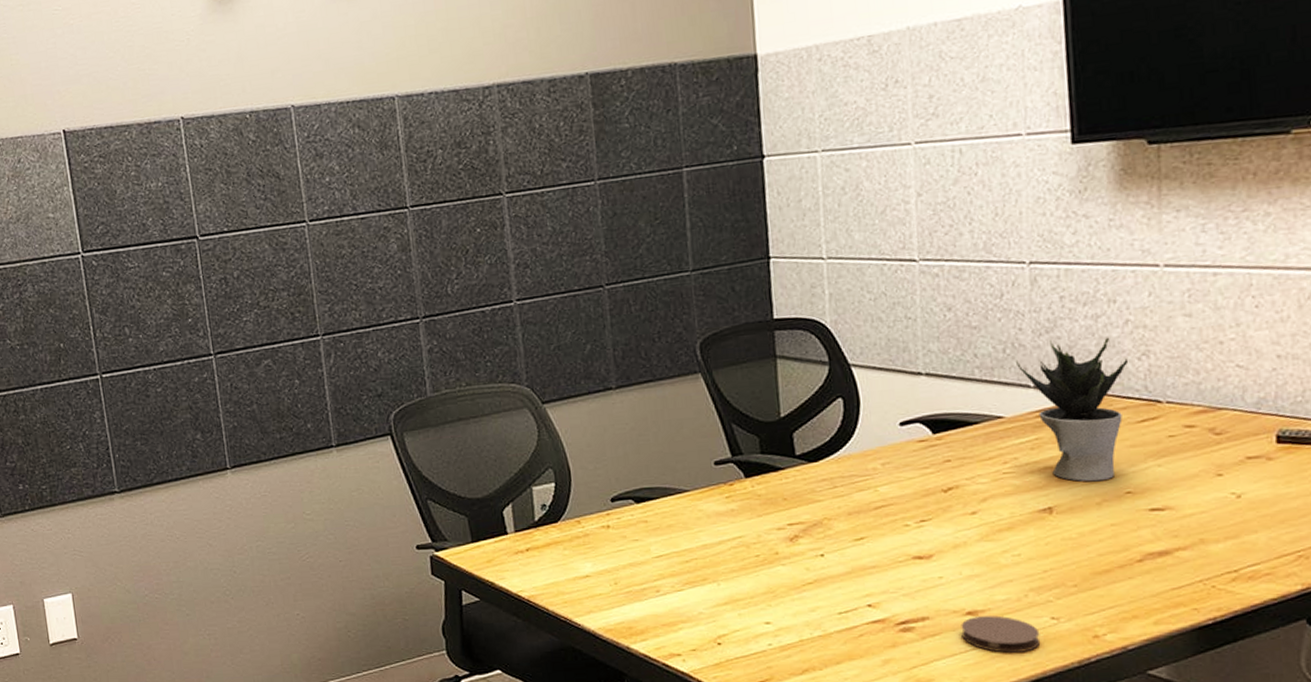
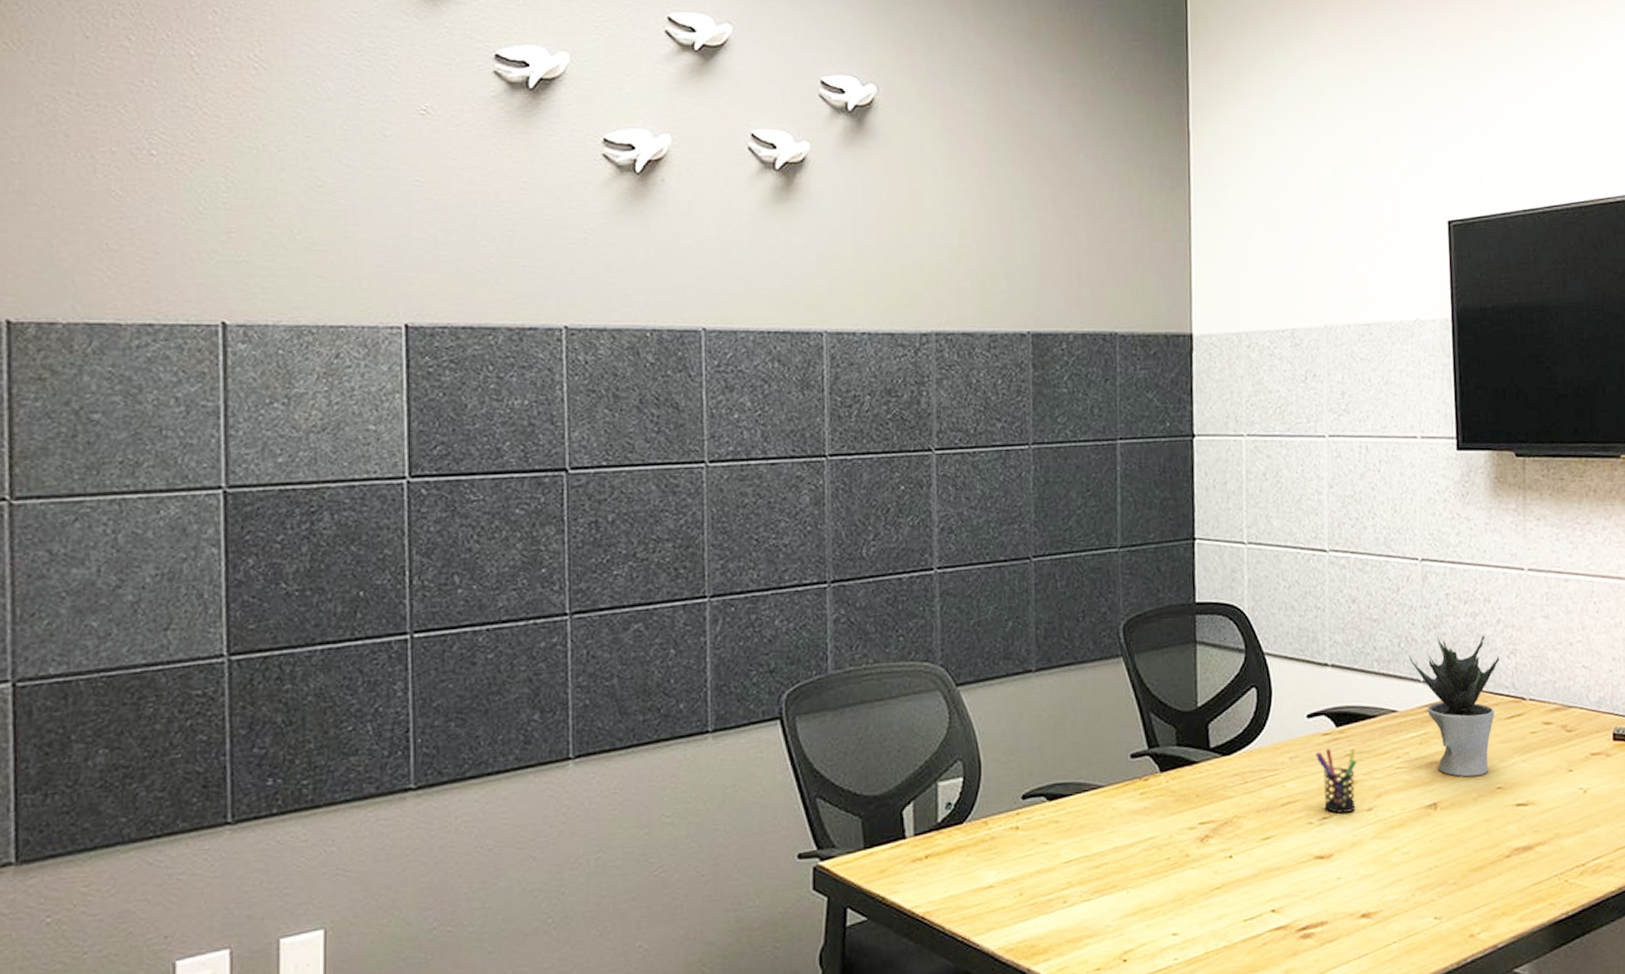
pen holder: none [909,454,958,517] -> present [1314,748,1357,814]
coaster: present [961,615,1041,653] -> none [1356,917,1425,957]

